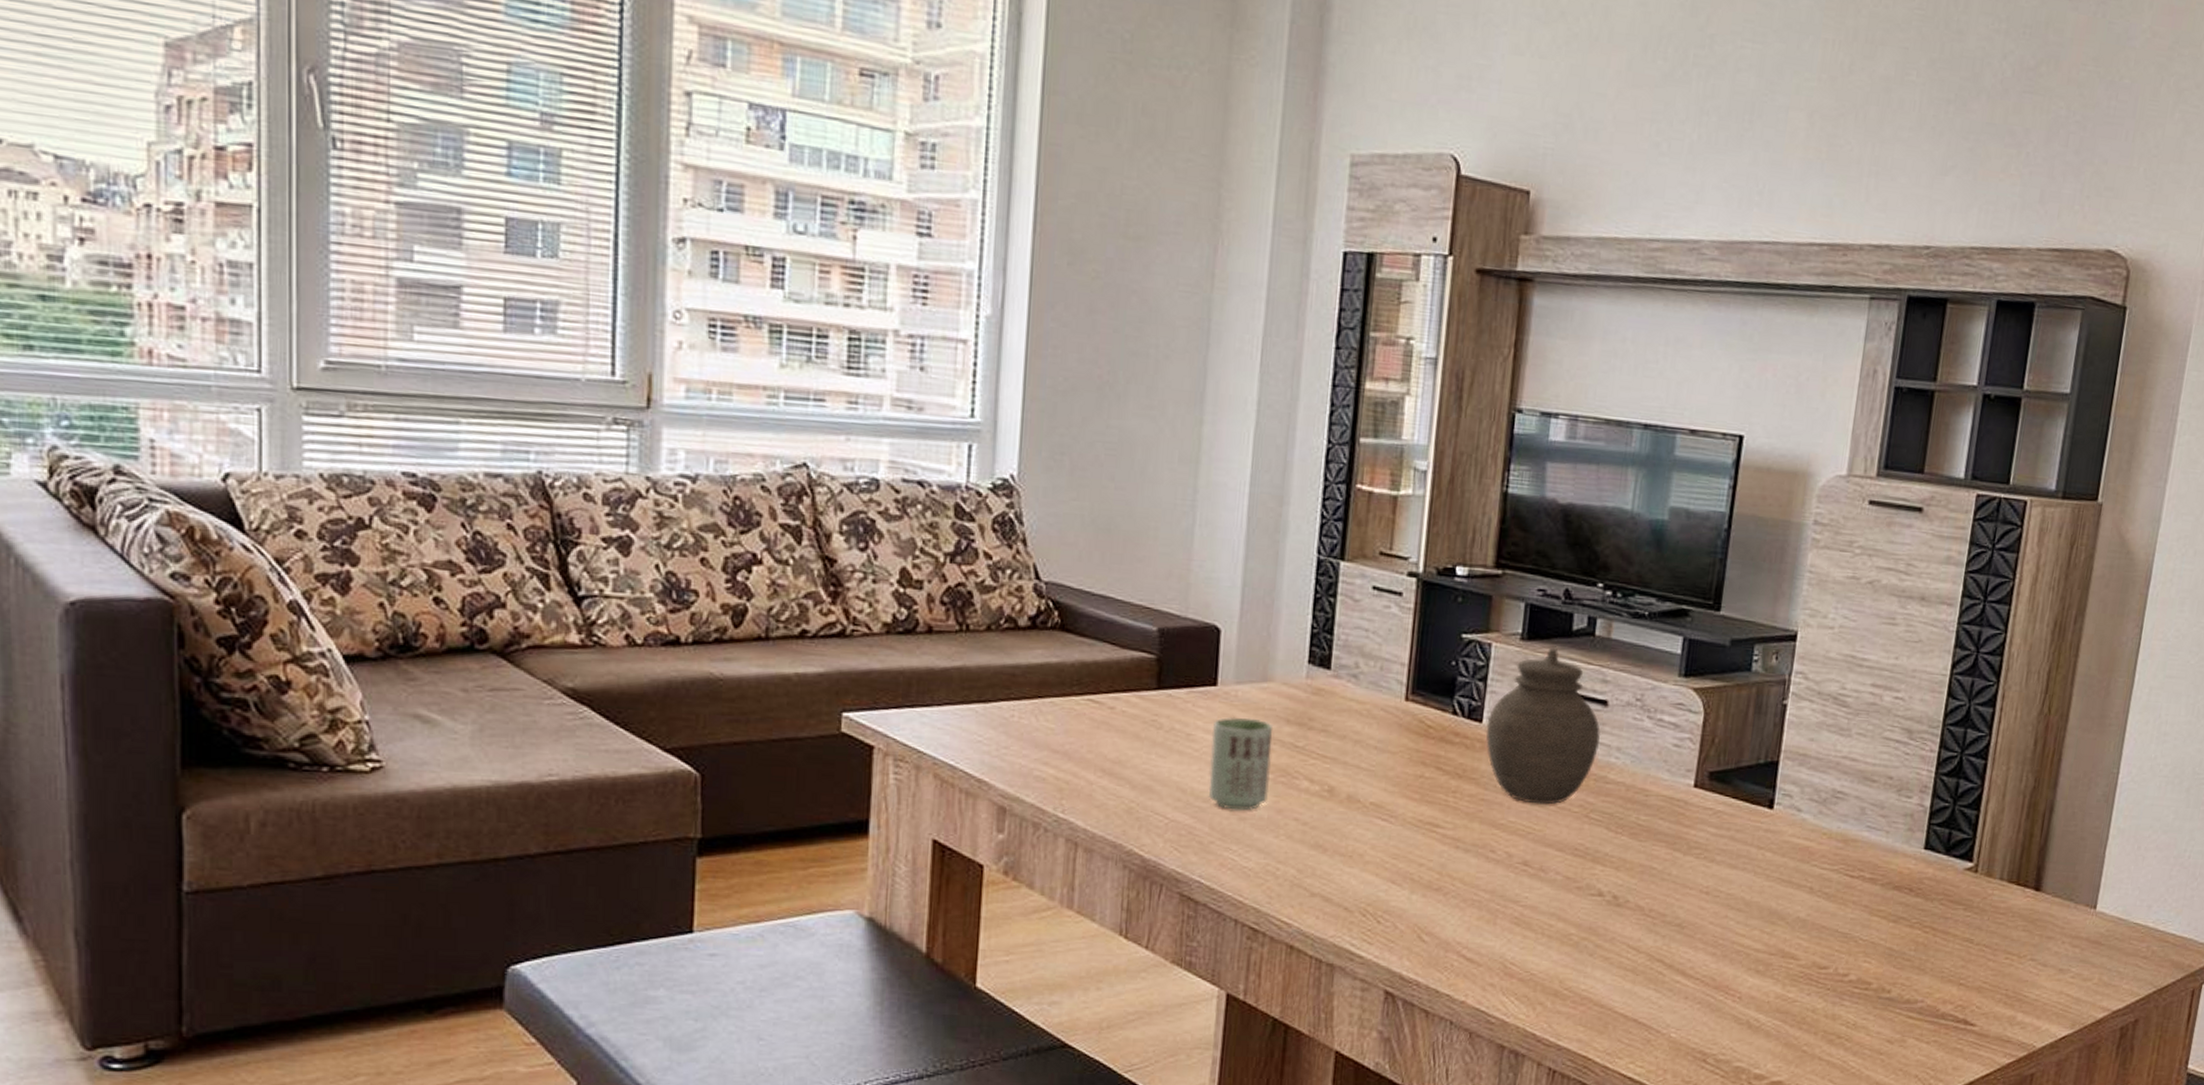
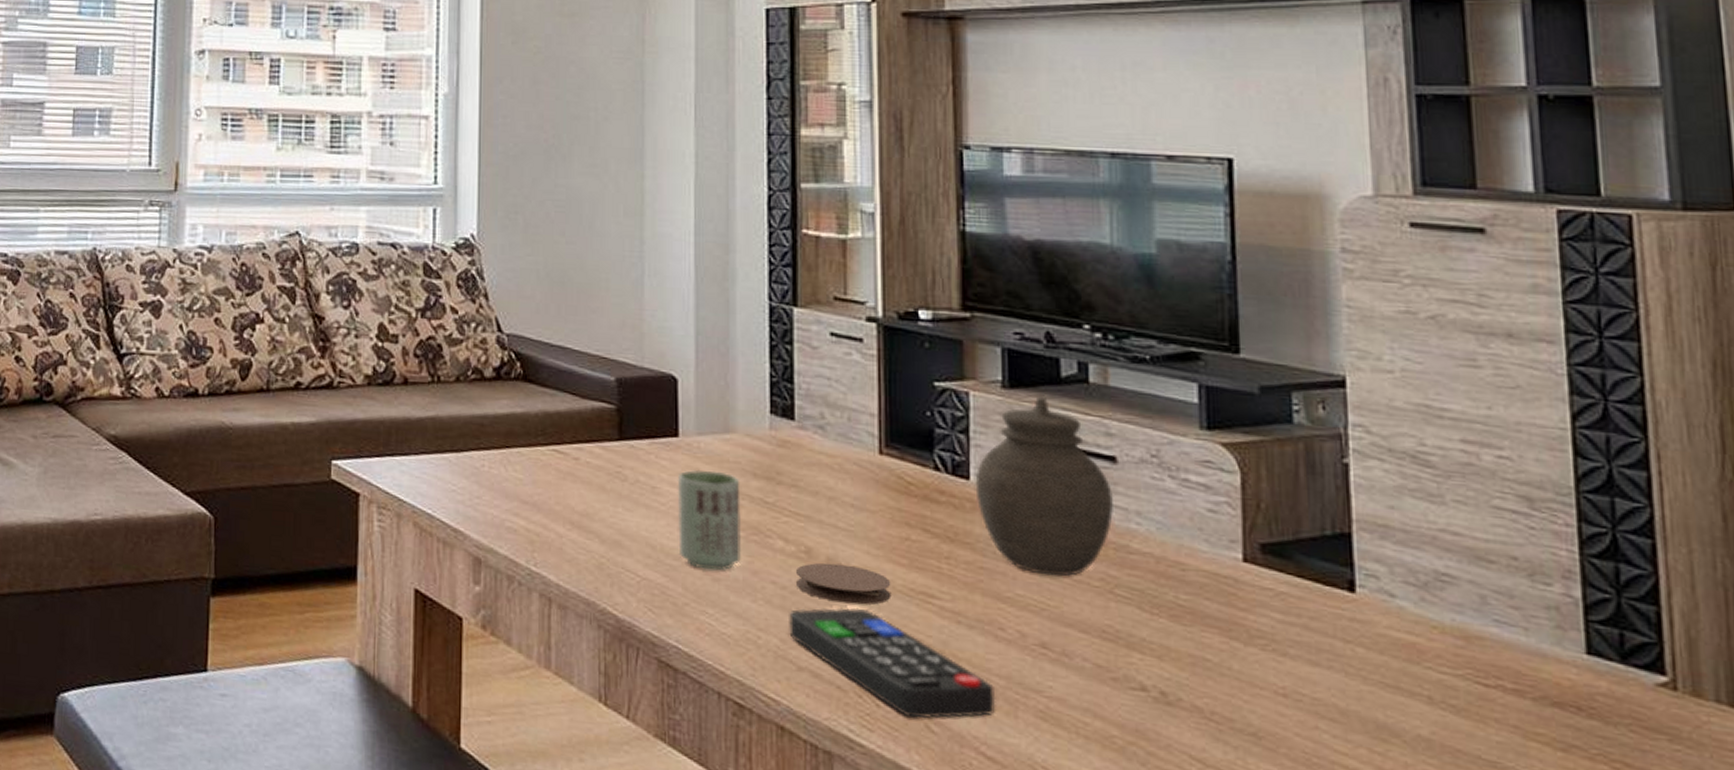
remote control: none [1306,838,1480,931] -> present [789,607,996,719]
coaster: none [1317,800,1403,836] -> present [796,562,892,605]

